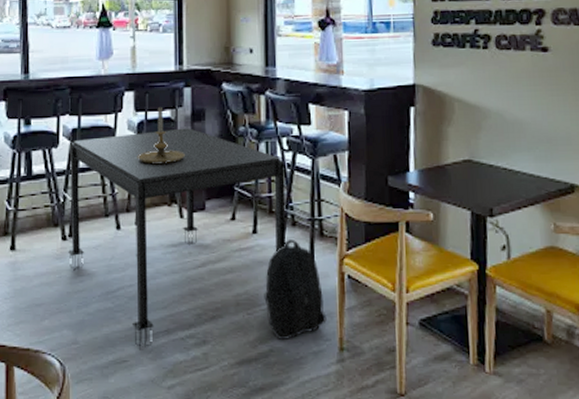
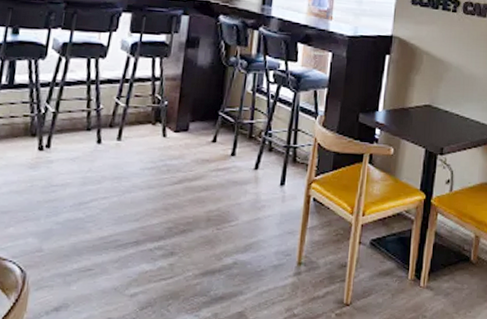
dining table: present [68,128,286,350] -> none [43,53,269,260]
candle holder: present [137,106,185,164] -> none [127,30,175,85]
backpack: present [264,238,327,339] -> none [234,162,290,253]

